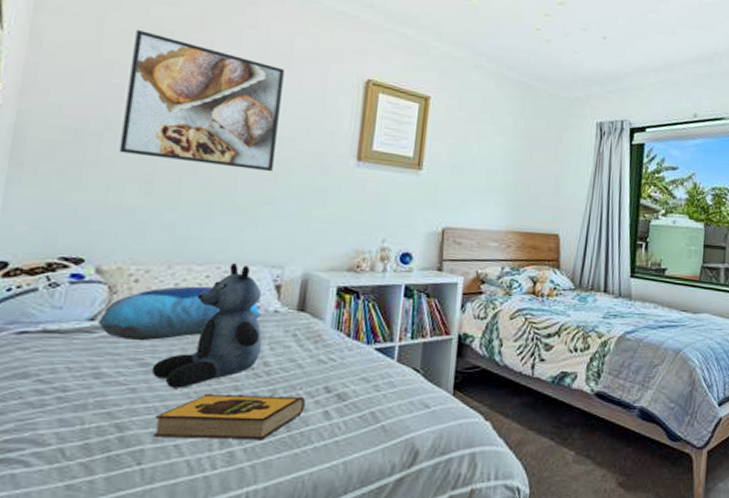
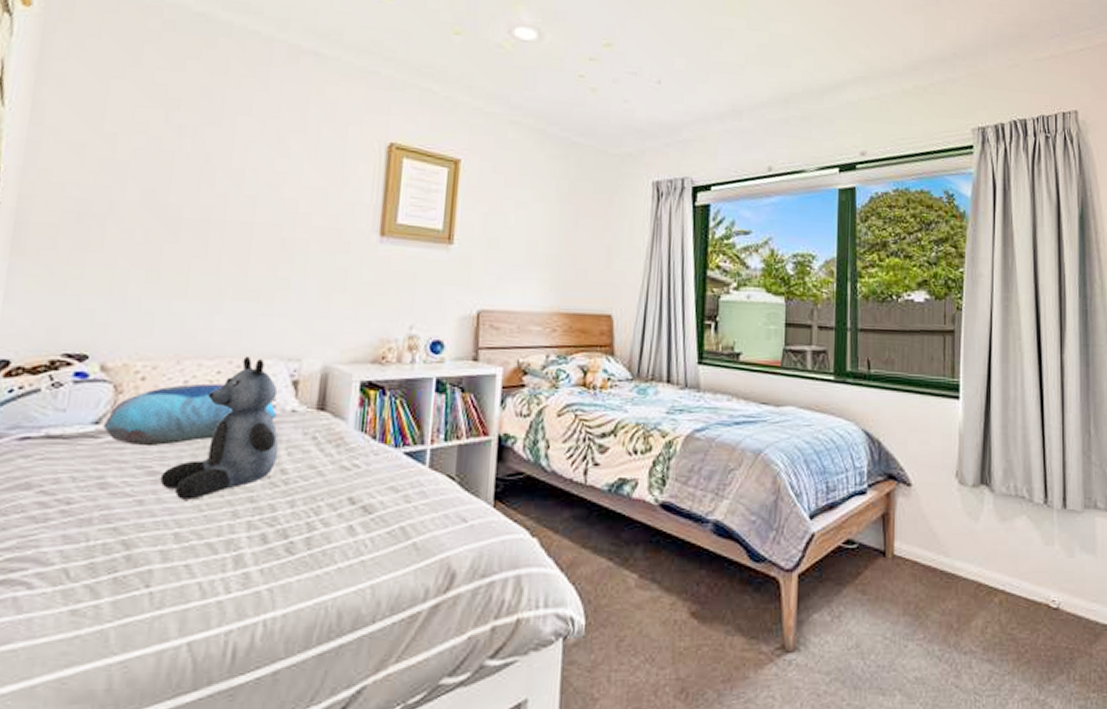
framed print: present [119,30,285,172] -> none [124,99,299,252]
hardback book: present [153,393,305,440] -> none [162,505,327,560]

